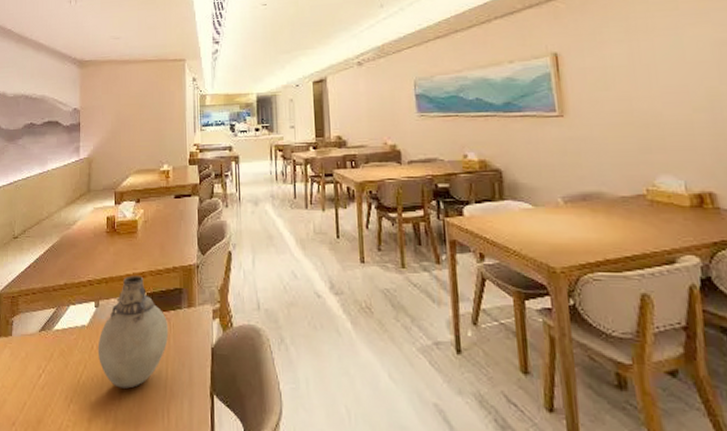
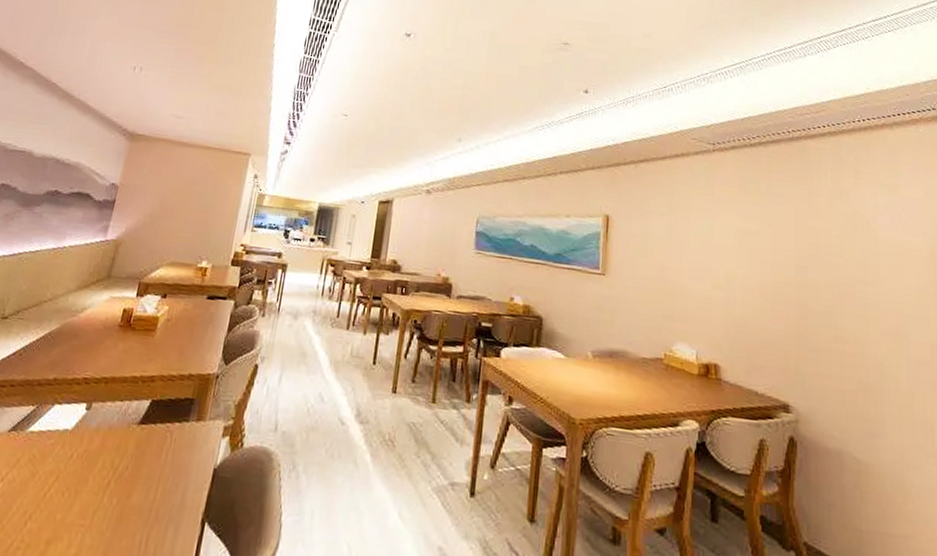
vase: present [97,275,169,389] -> none [76,378,169,508]

